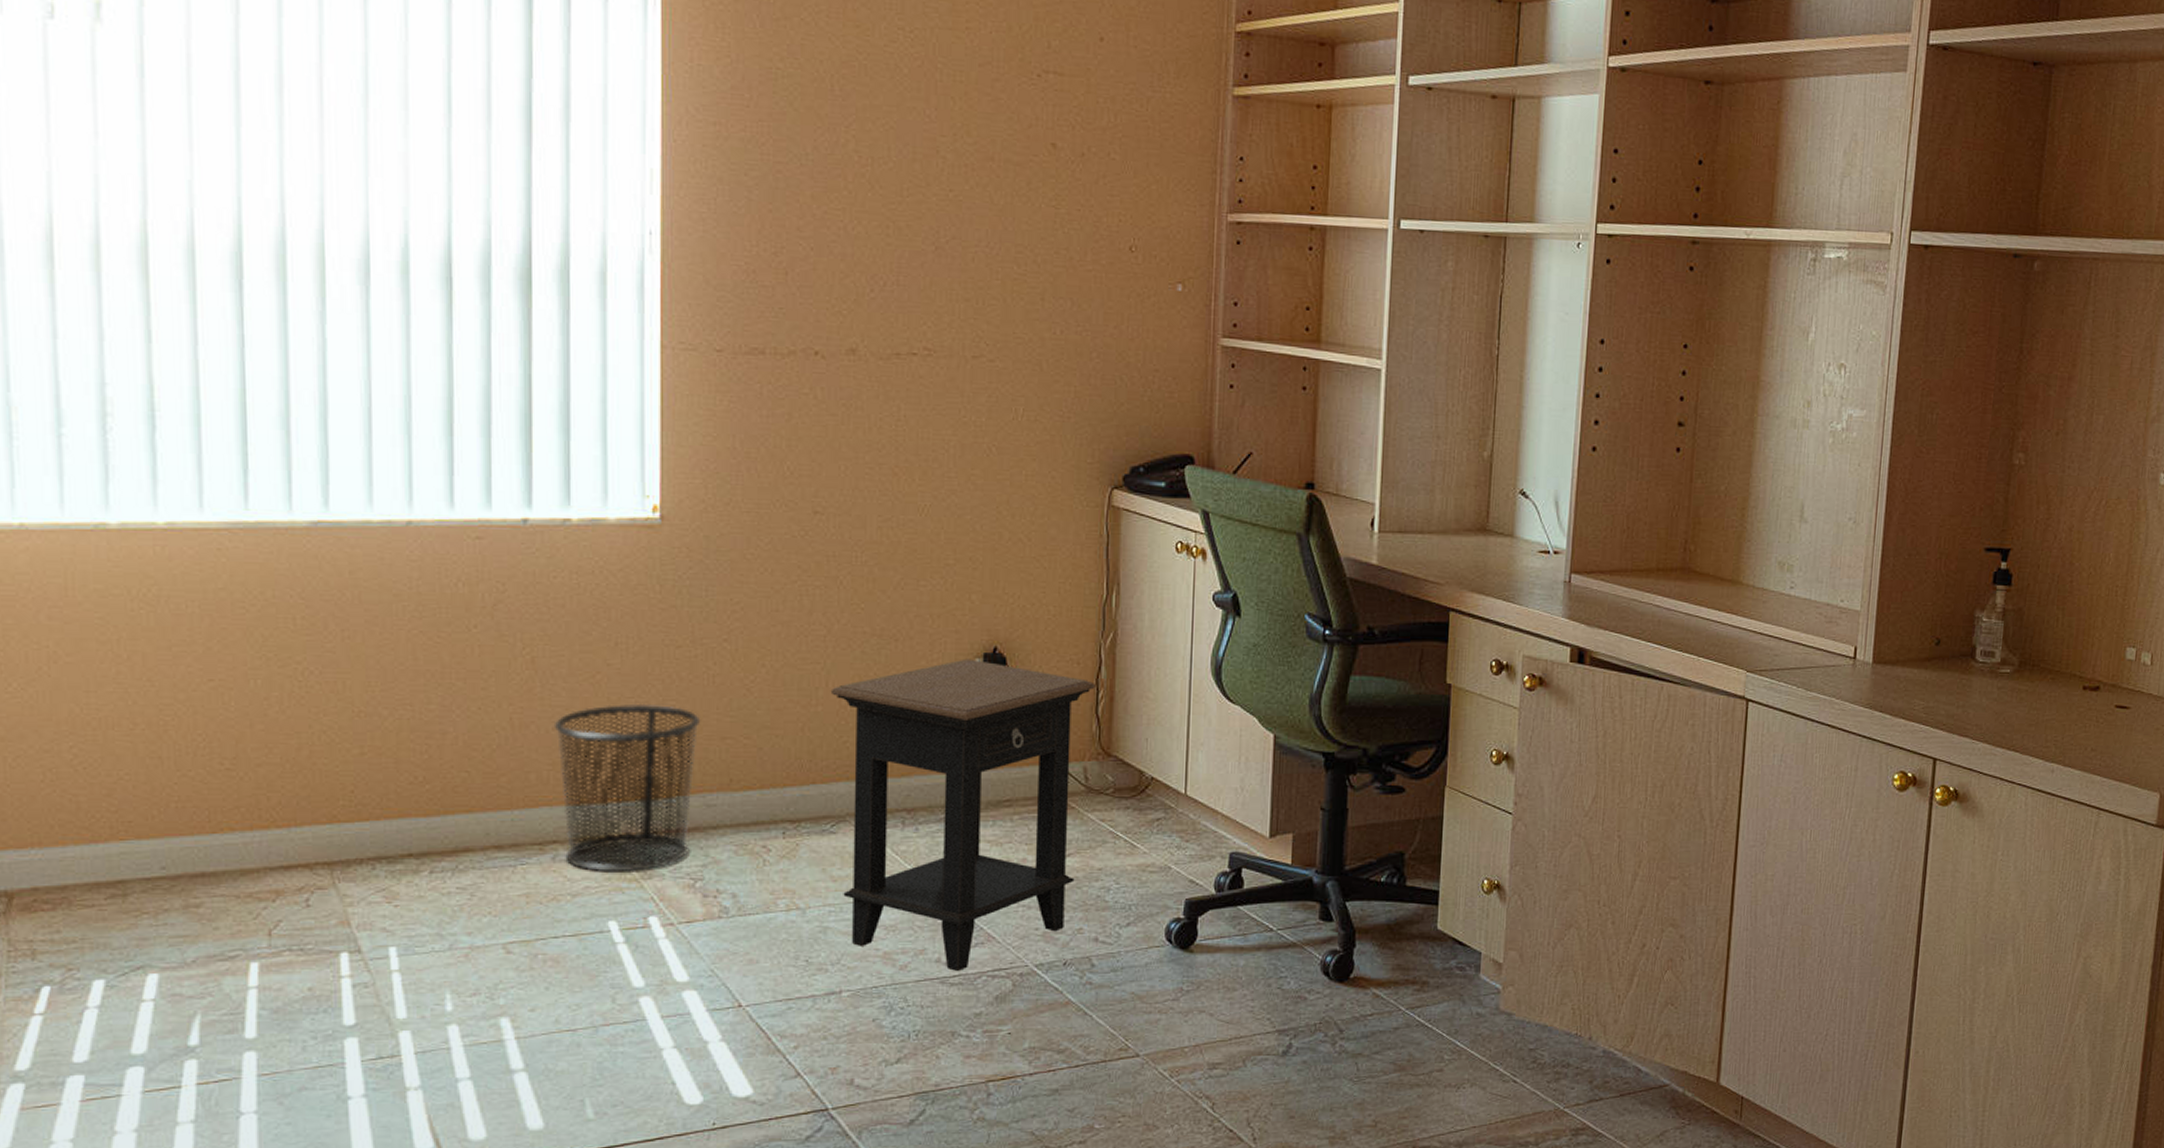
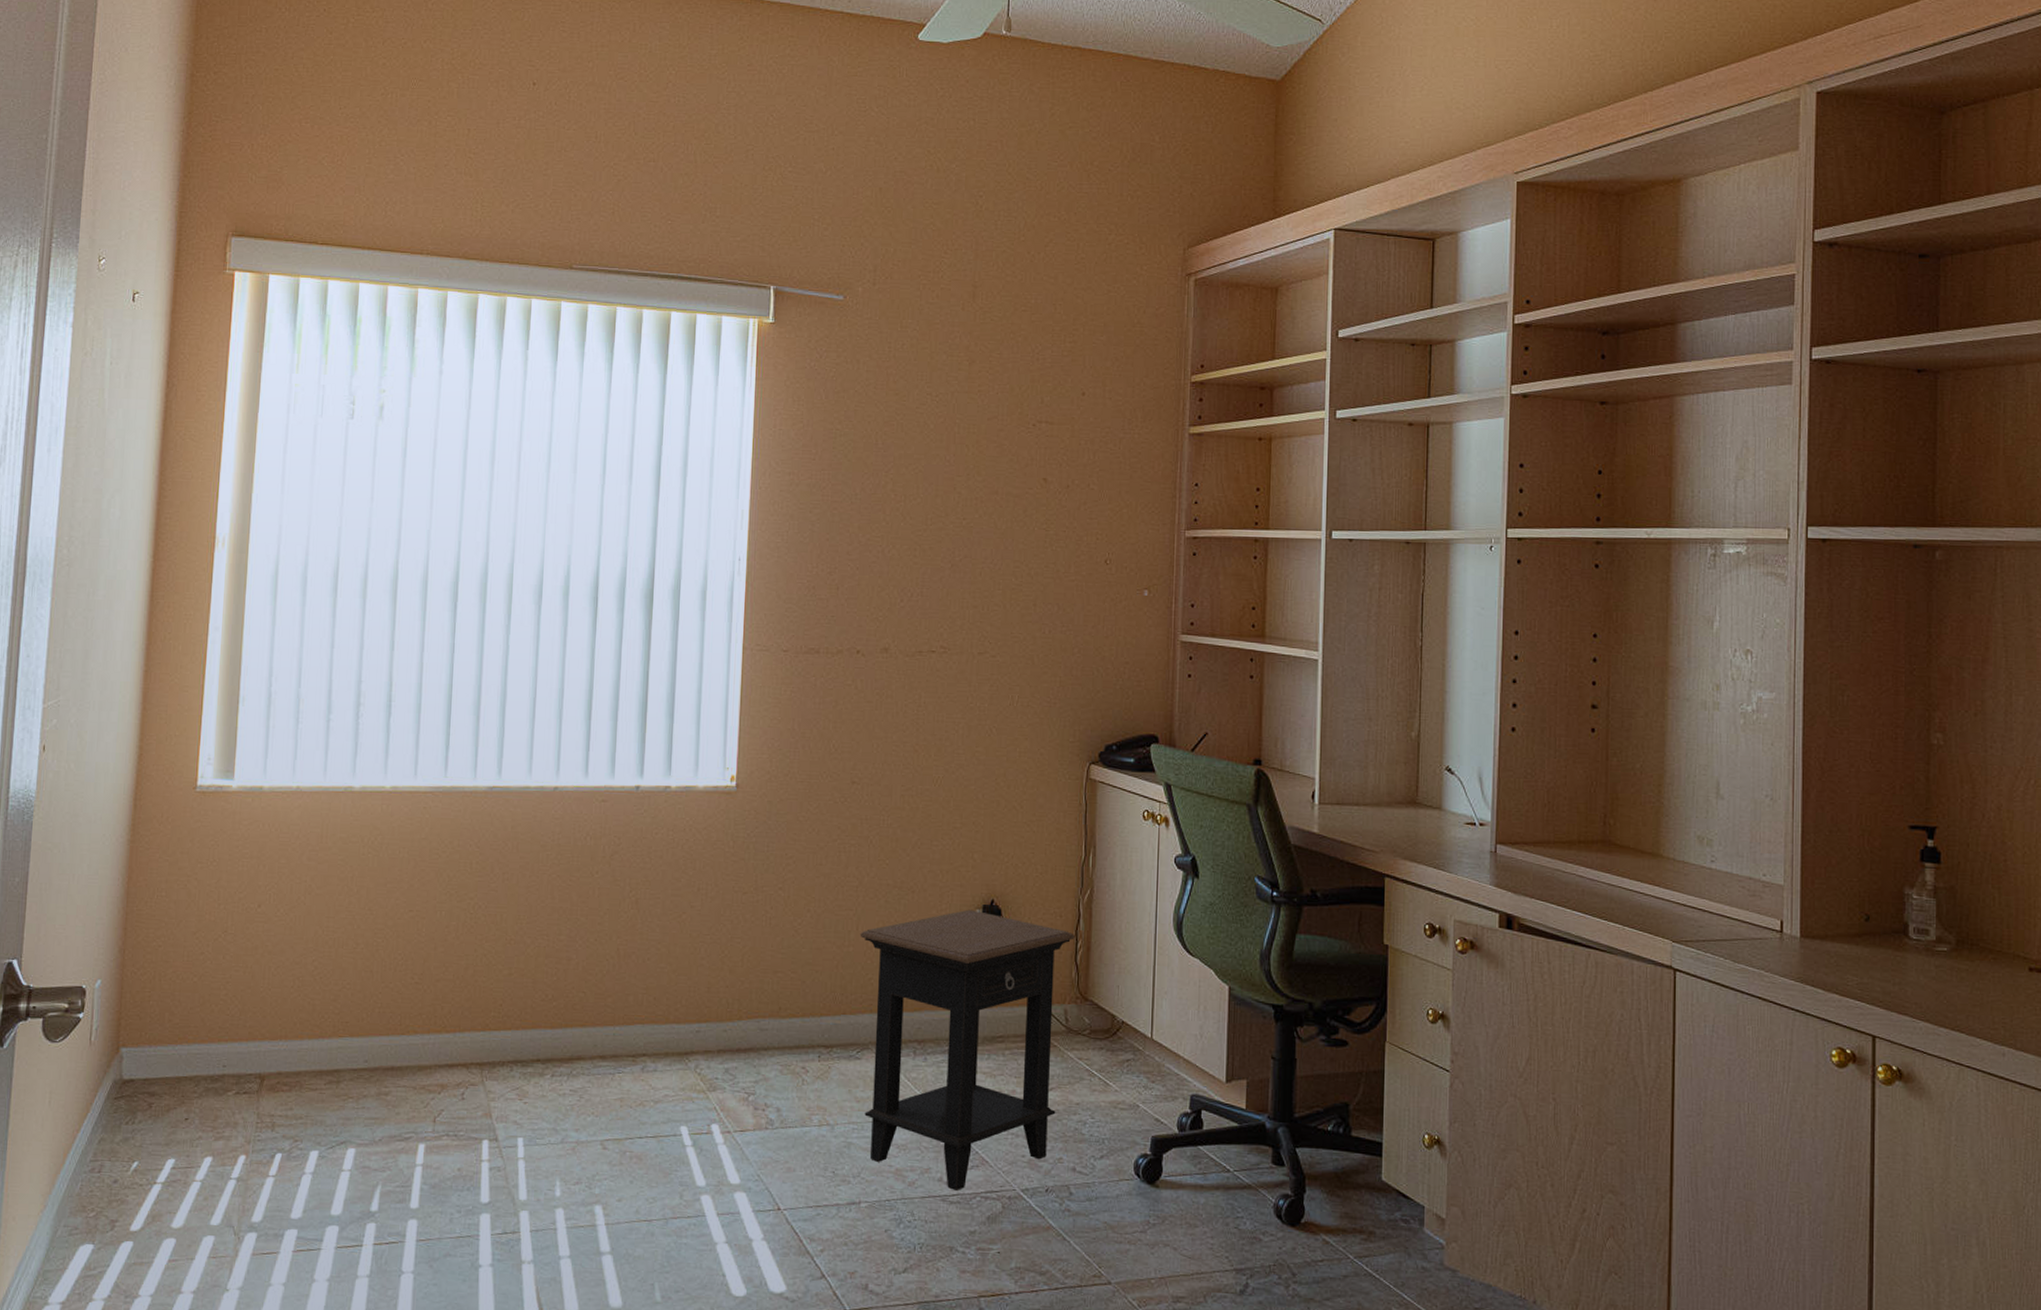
waste bin: present [553,703,701,872] -> none [649,940,759,1085]

